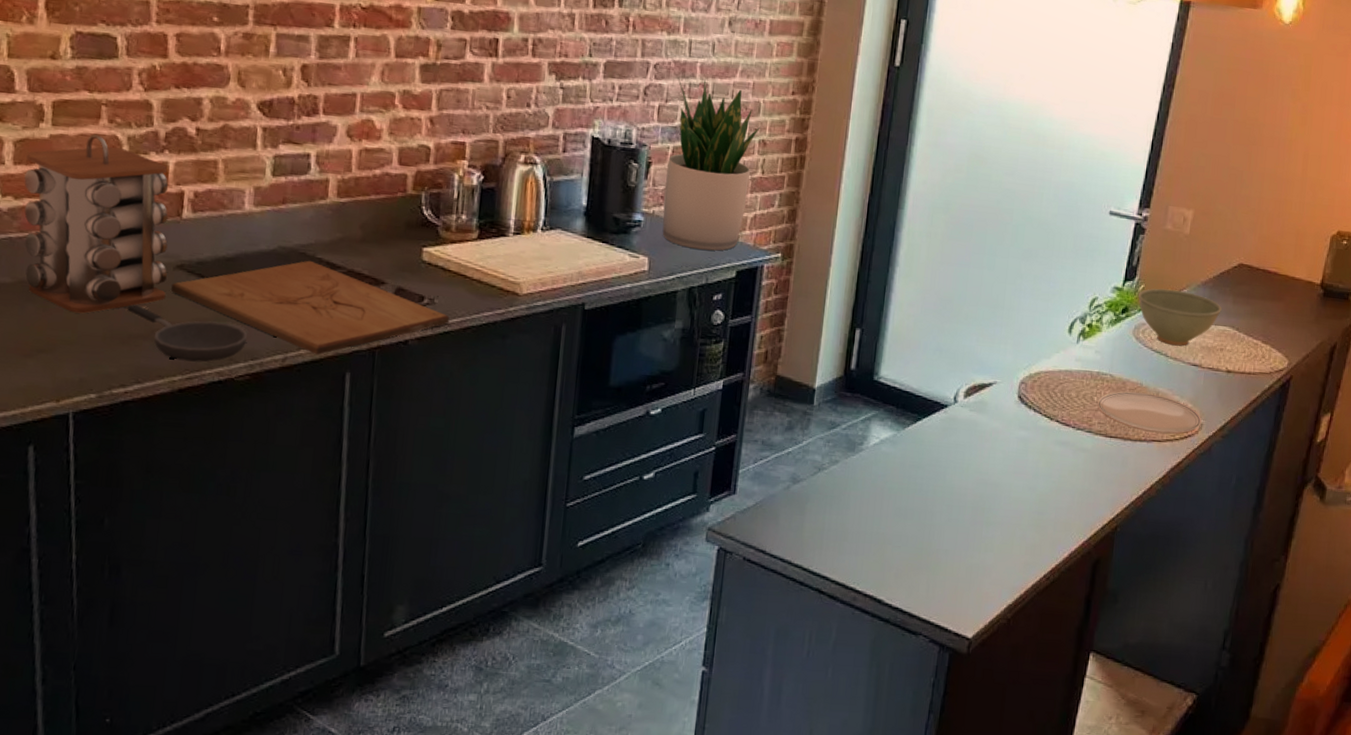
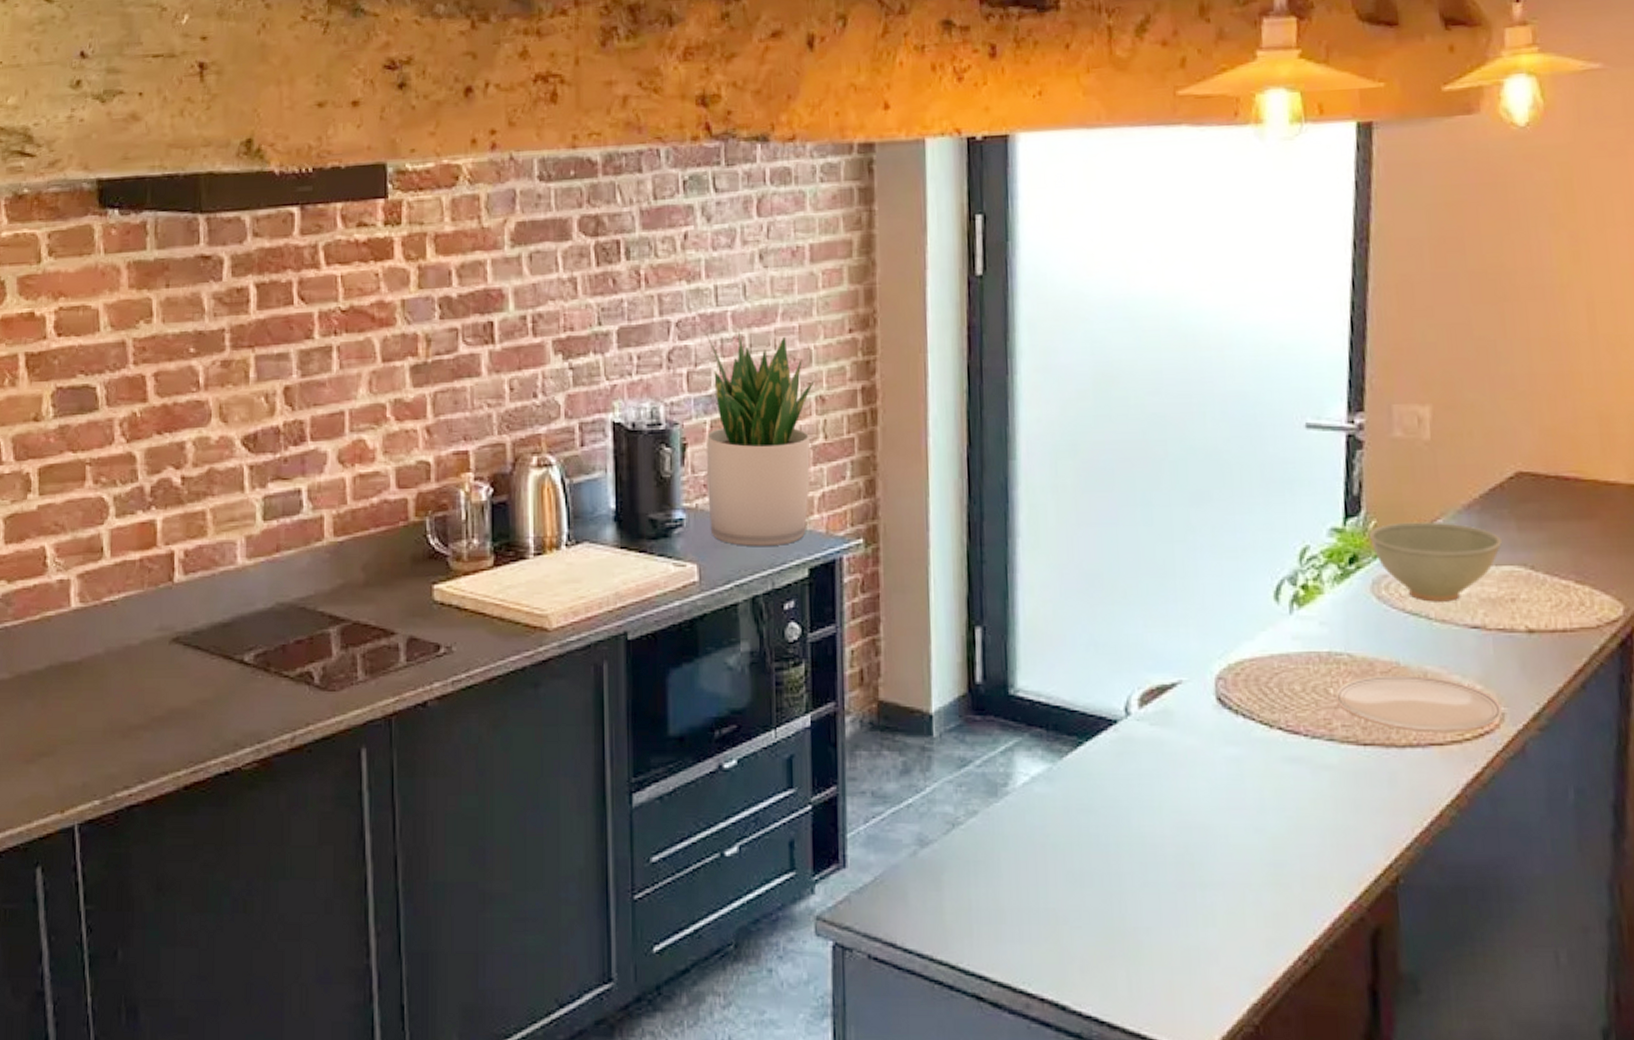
spice rack: present [24,134,169,314] -> none [16,498,163,706]
frying pan: present [127,305,247,362] -> none [125,690,251,751]
cutting board: present [170,260,450,355] -> none [168,615,471,729]

